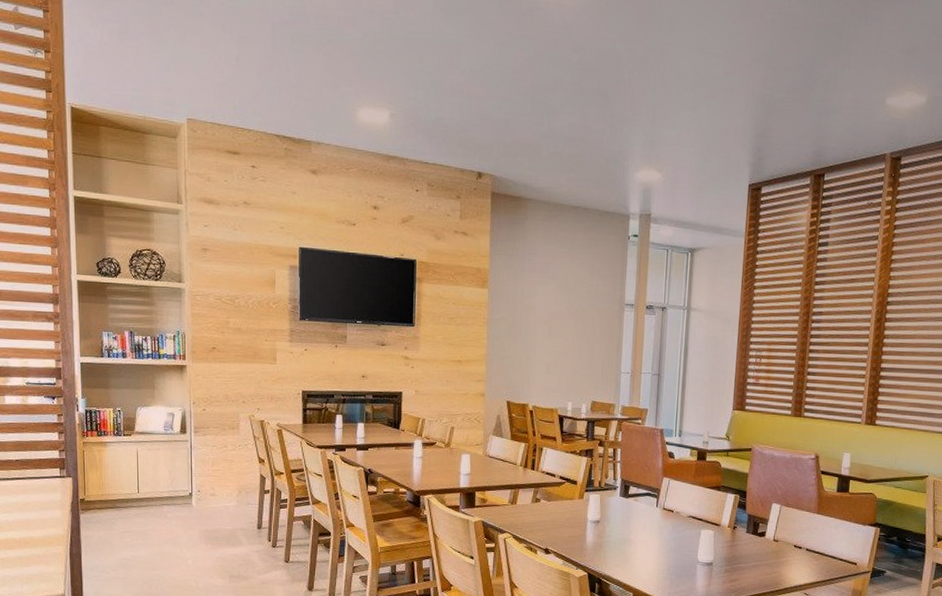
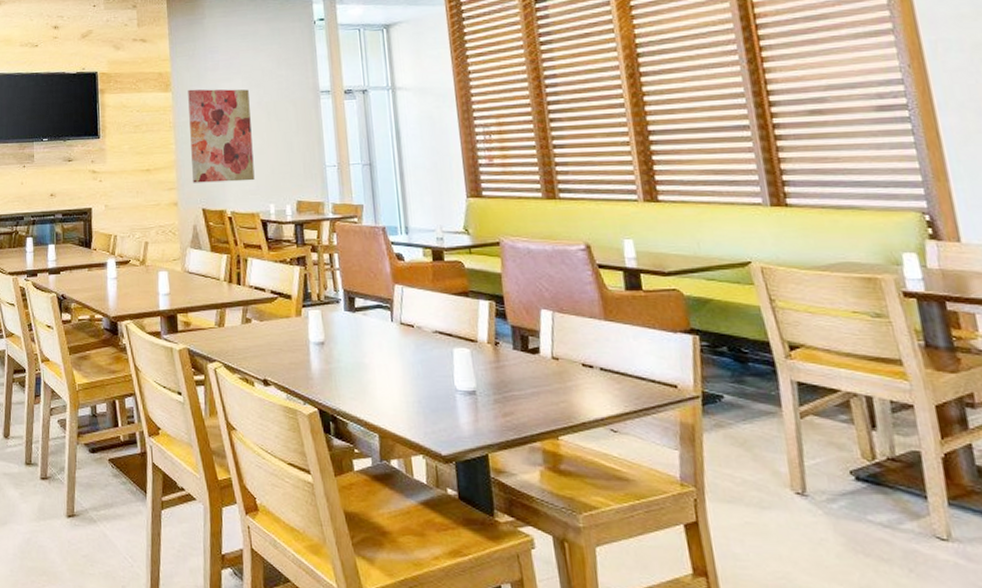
wall art: none [501,288,561,380] -> present [188,89,255,183]

